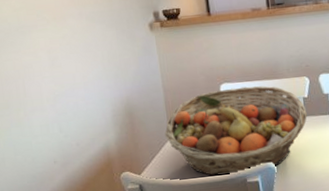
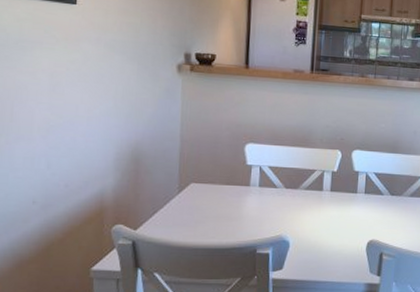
fruit basket: present [165,85,307,176] -> none [173,149,334,244]

